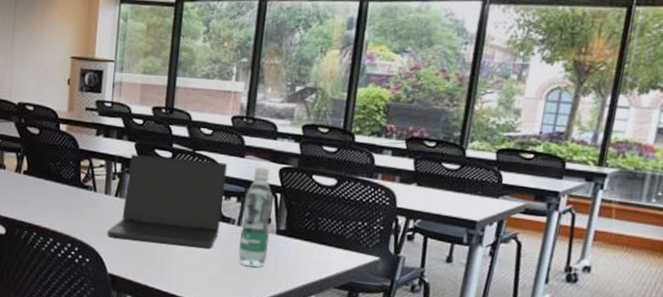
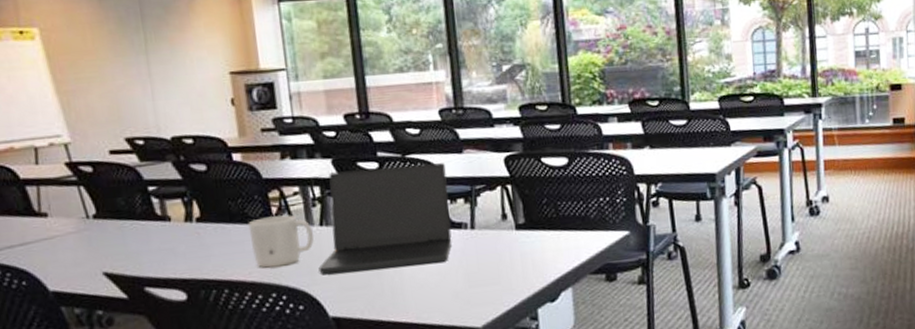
mug: none [59,180,109,224] -> present [248,214,314,269]
bottle: present [238,167,274,267] -> none [472,159,511,272]

